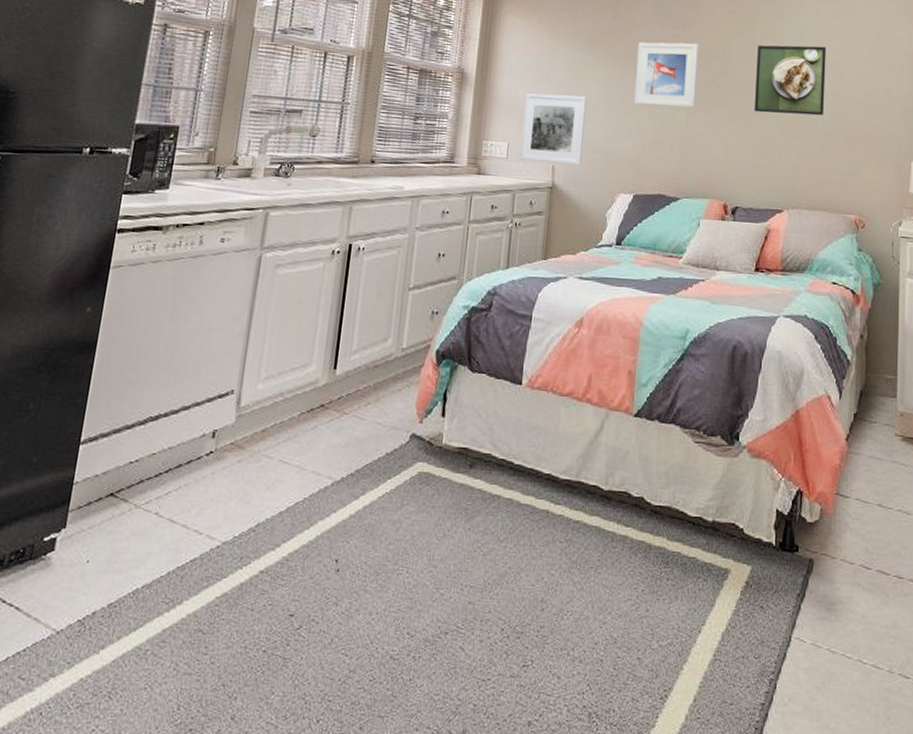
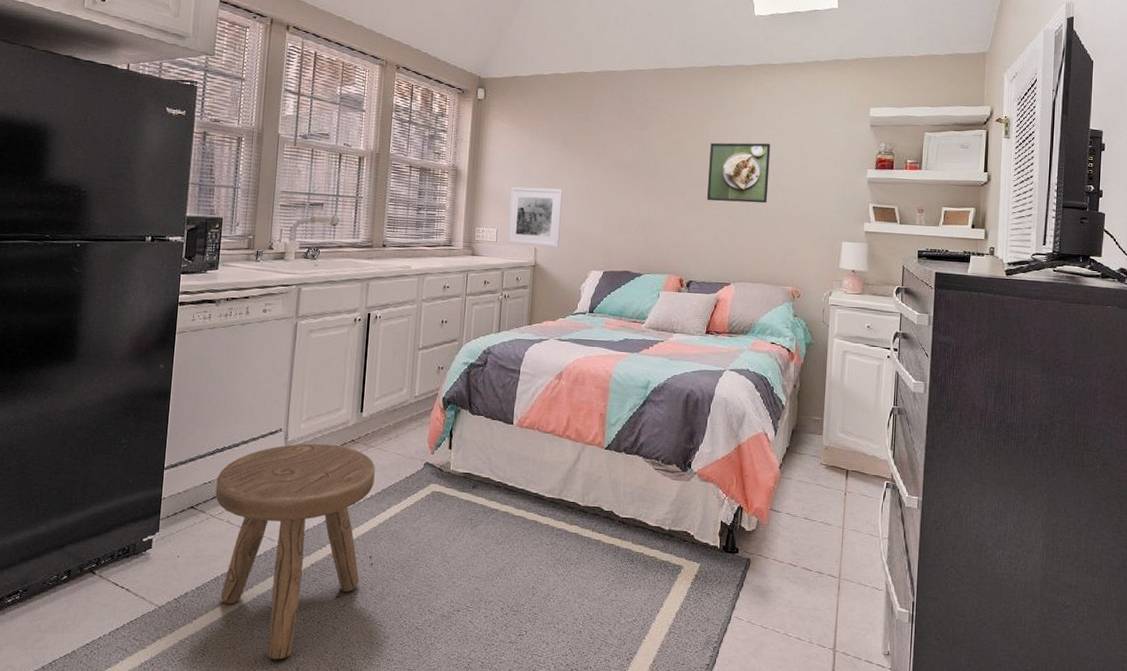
stool: none [138,409,349,705] -> present [215,443,375,660]
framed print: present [634,42,698,108] -> none [603,141,659,198]

